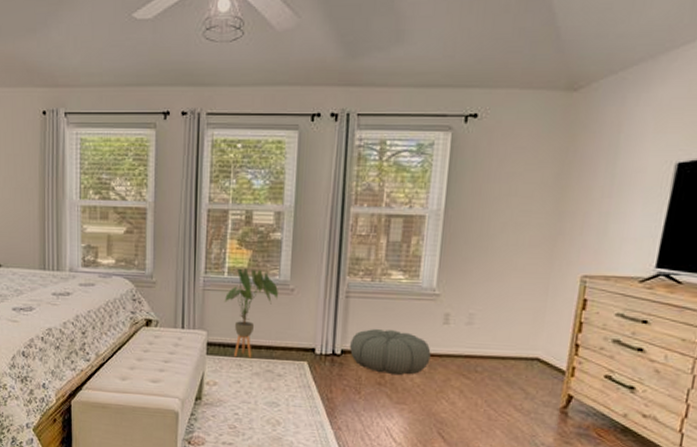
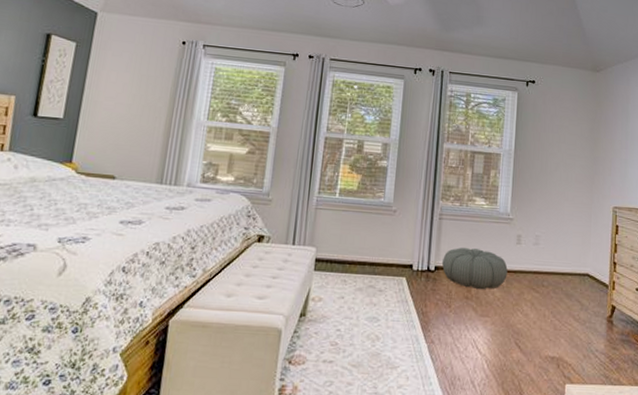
house plant: present [224,268,278,358] -> none [334,190,383,274]

